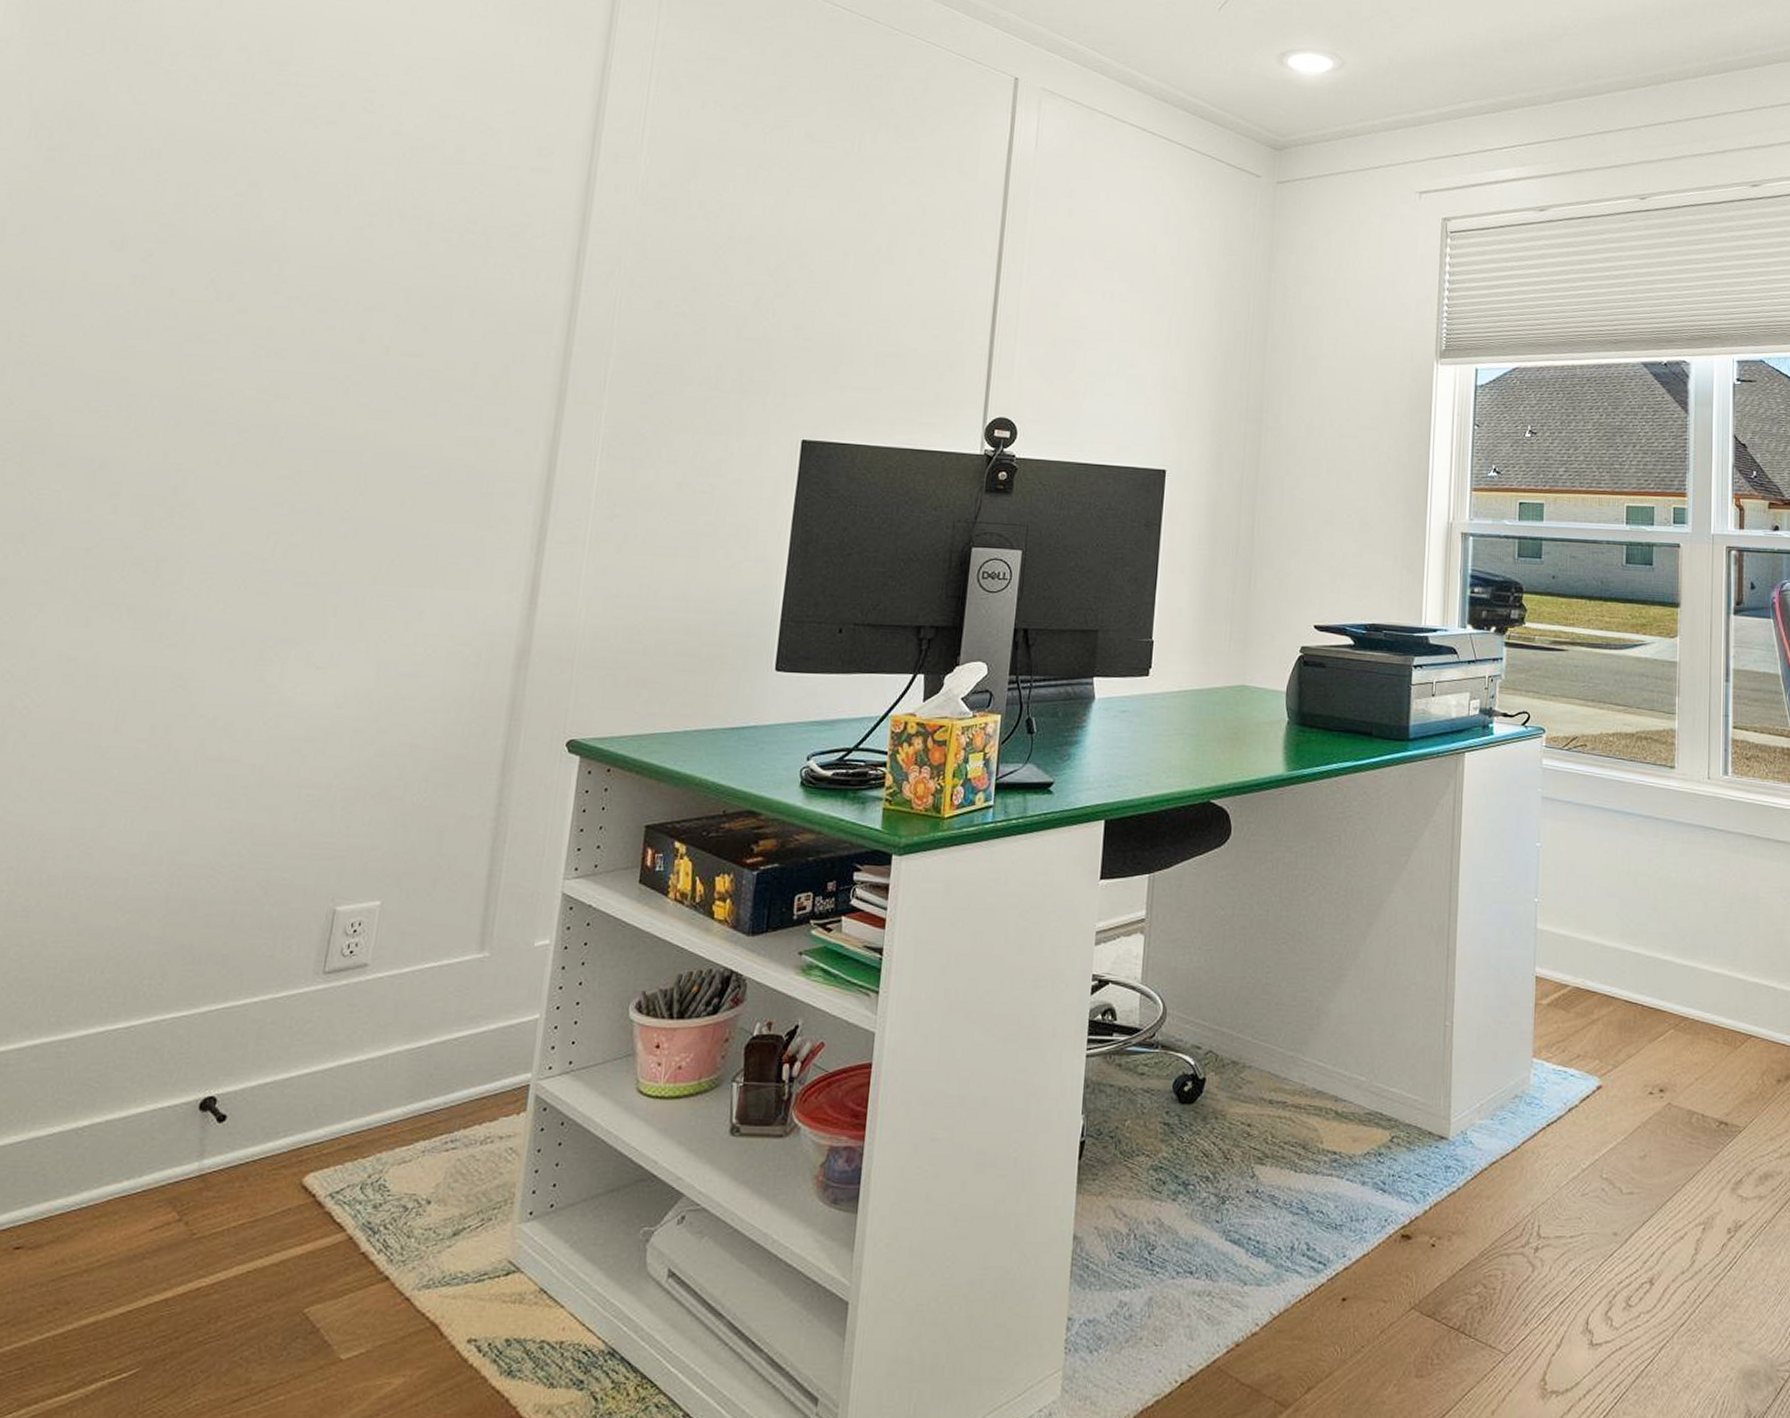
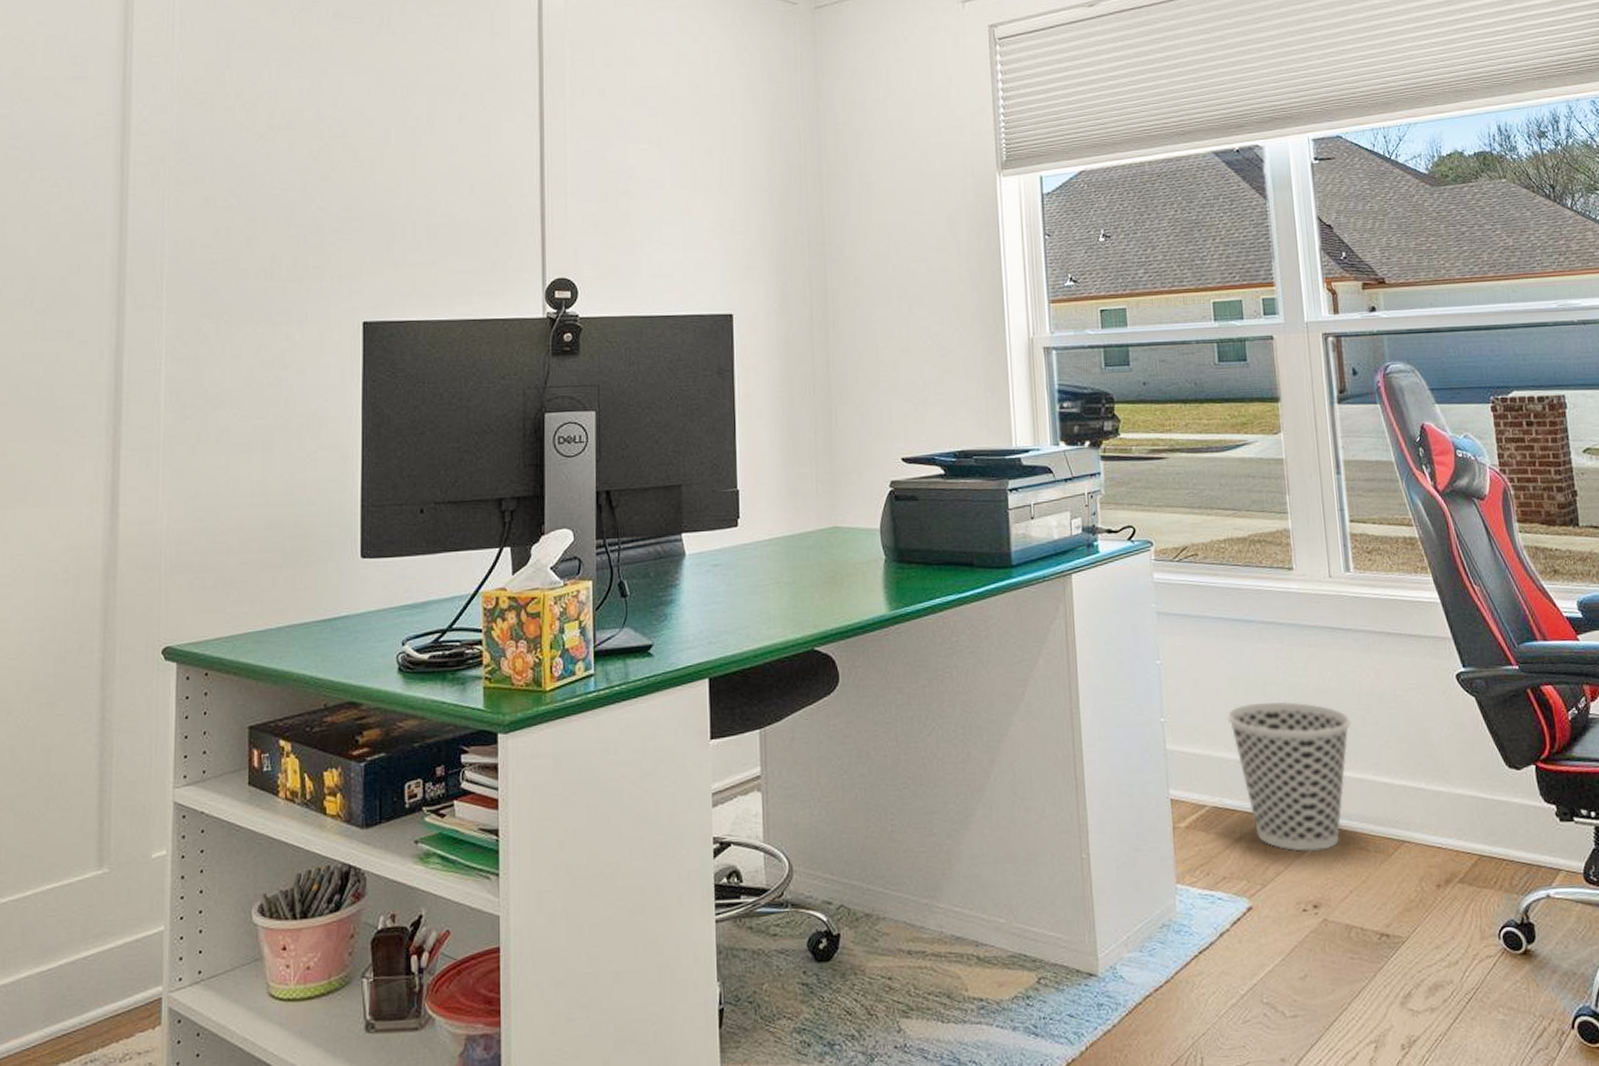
wastebasket: none [1597,891,1714,1039] -> present [1227,701,1351,852]

